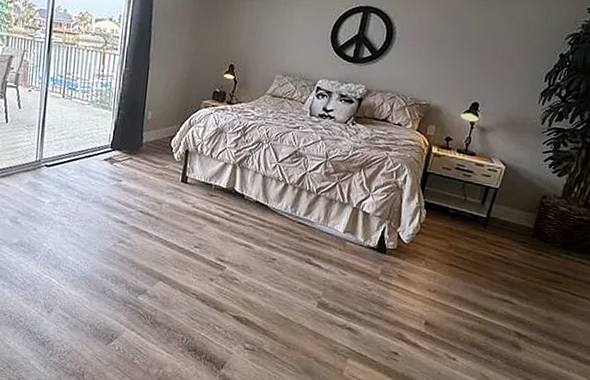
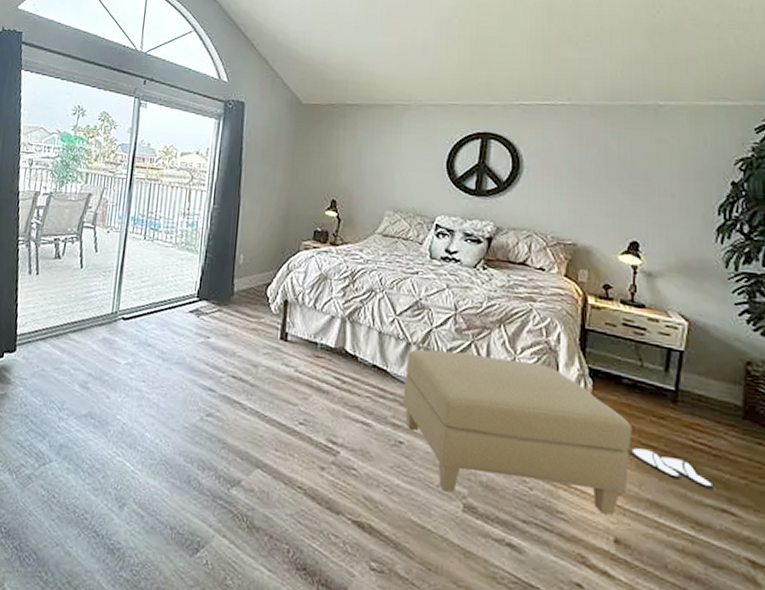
ottoman: none [278,189,451,306] -> present [402,349,633,515]
slippers: none [446,259,502,287] -> present [630,447,714,489]

